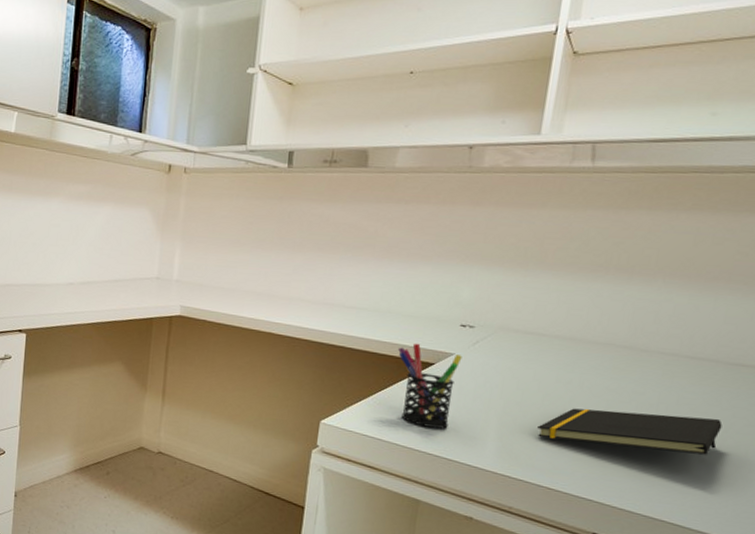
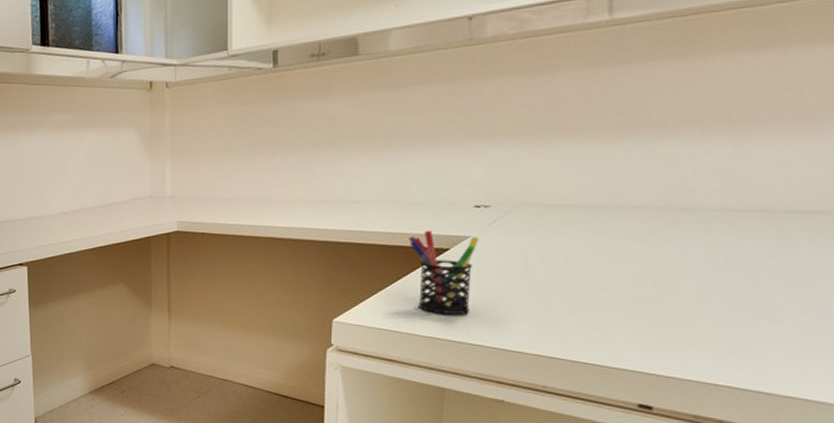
notepad: present [537,408,723,455] -> none [568,271,781,312]

